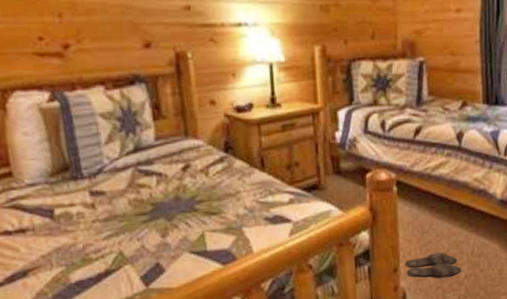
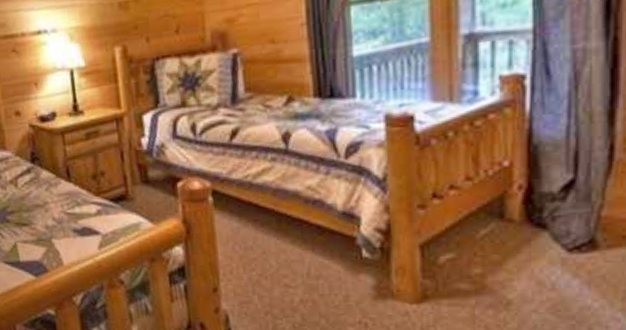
slippers: present [404,252,461,278] -> none [225,271,295,302]

